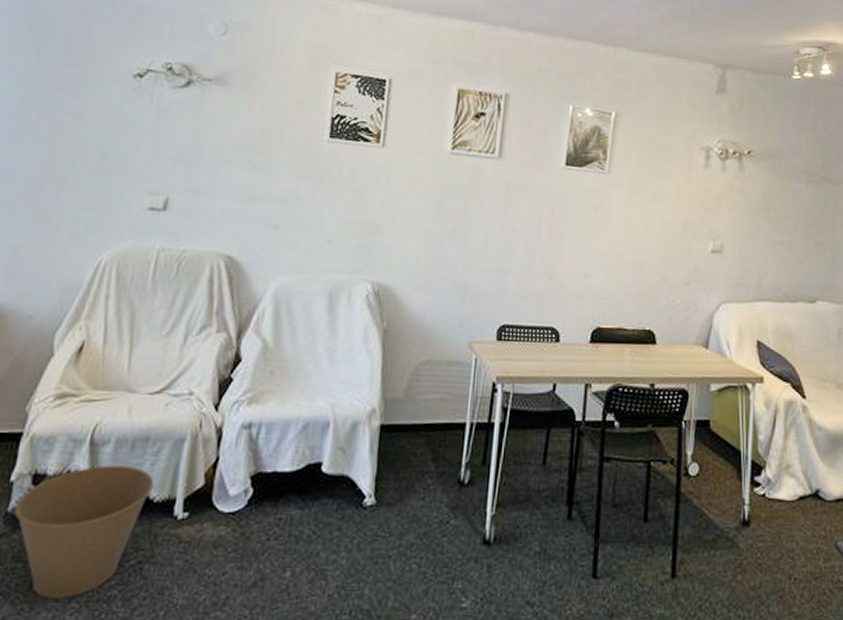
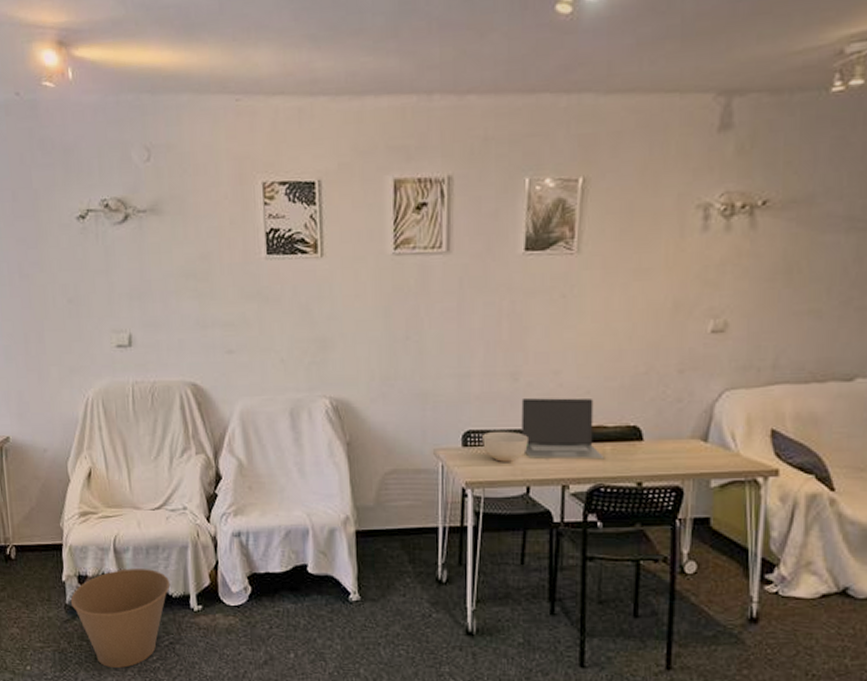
bowl: none [516,326,559,358] -> present [482,431,530,462]
laptop: none [552,297,624,360] -> present [521,398,605,460]

